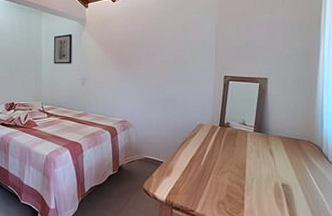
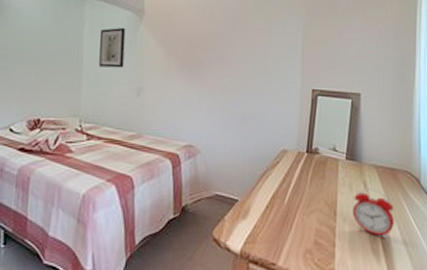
alarm clock: none [259,154,298,195] -> present [352,188,395,239]

